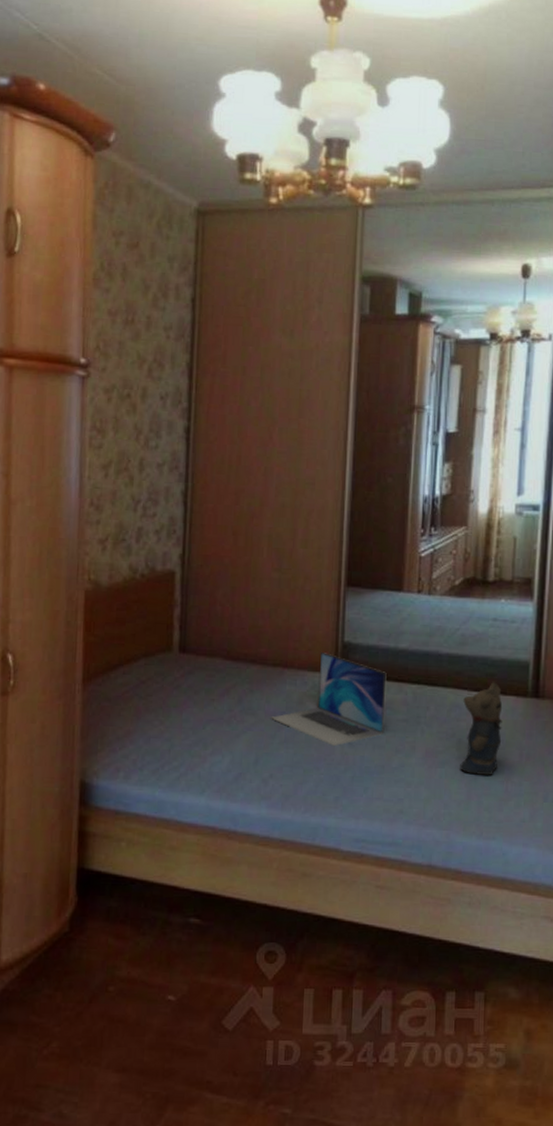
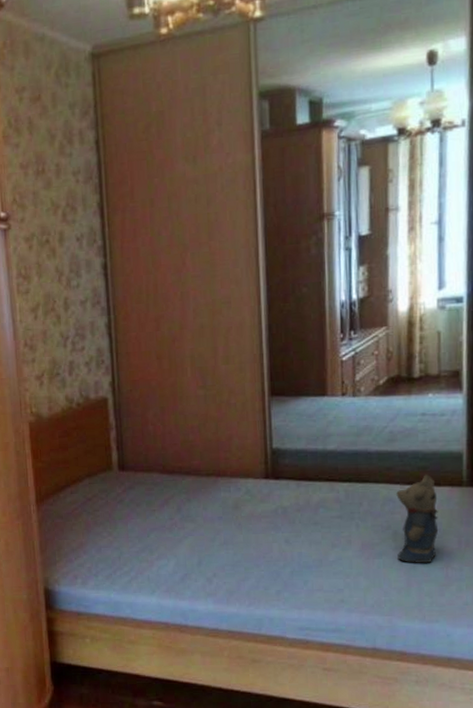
laptop: present [271,651,387,747] -> none [209,459,318,546]

